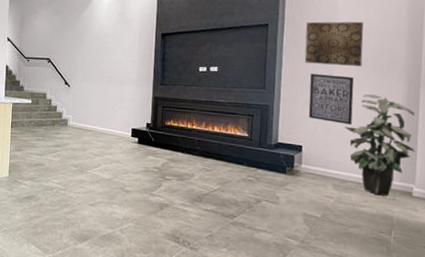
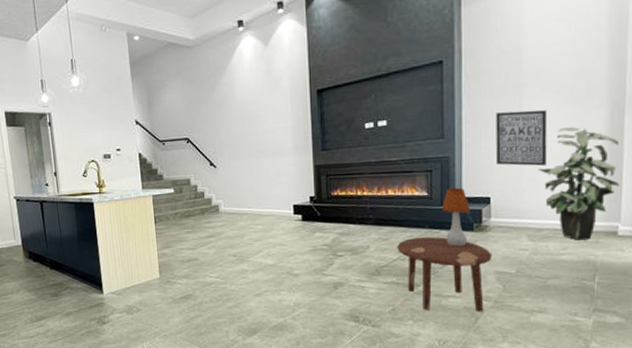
side table: none [218,172,301,250] -> present [397,236,492,312]
table lamp: none [259,133,285,187] -> present [441,188,471,247]
wall art: present [304,21,364,66] -> none [488,42,557,101]

